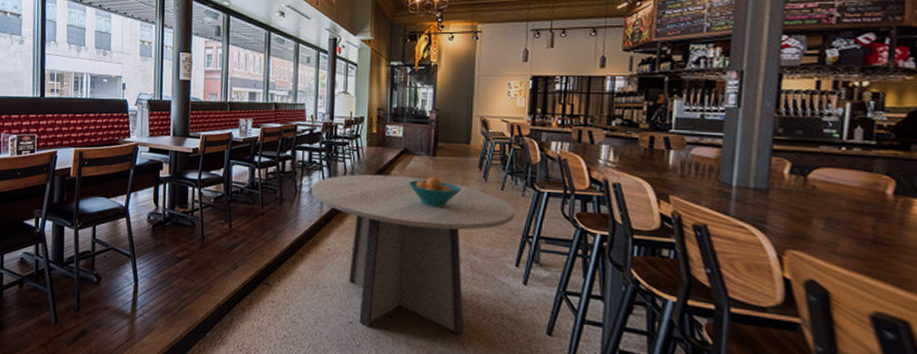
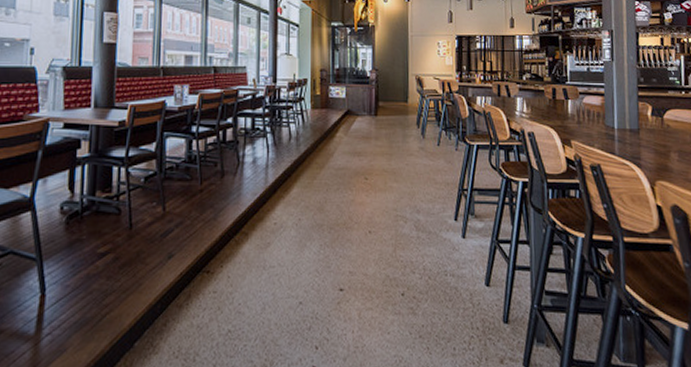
dining table: present [312,174,515,336] -> none [256,138,451,306]
fruit bowl: present [409,176,461,208] -> none [353,136,402,168]

